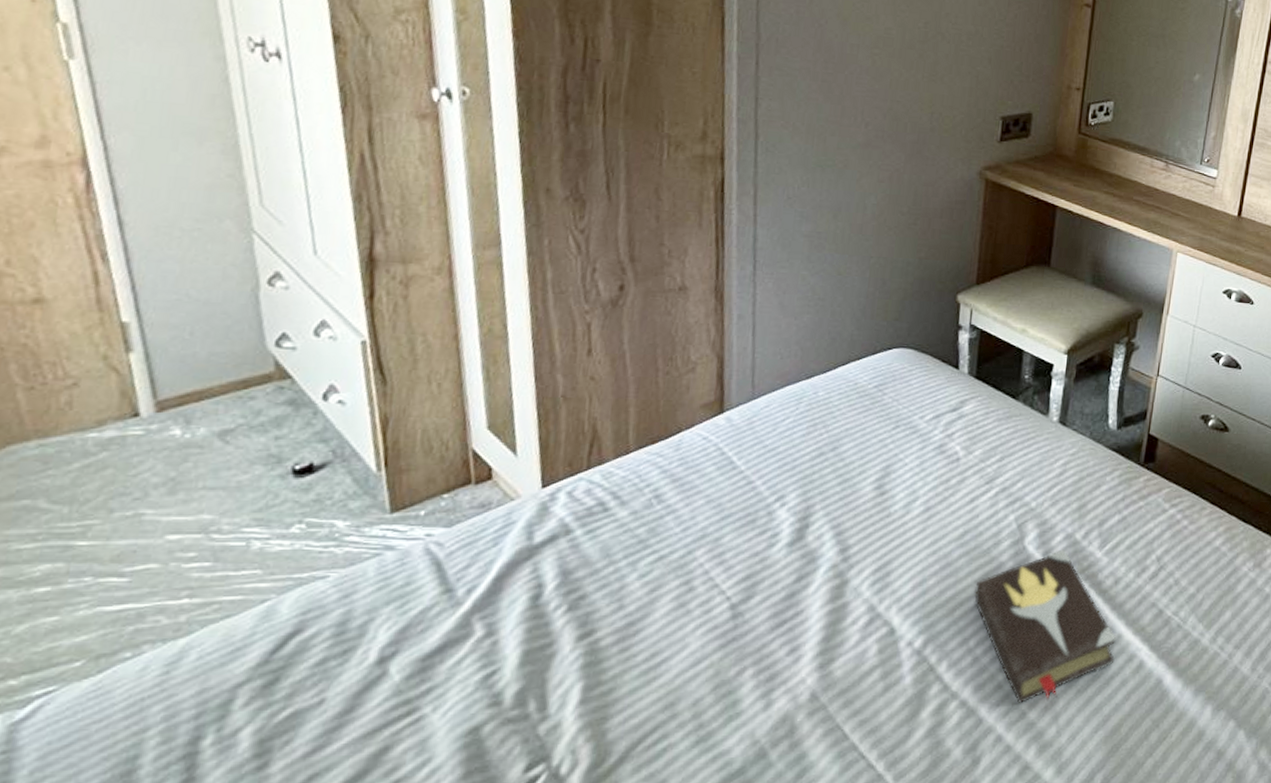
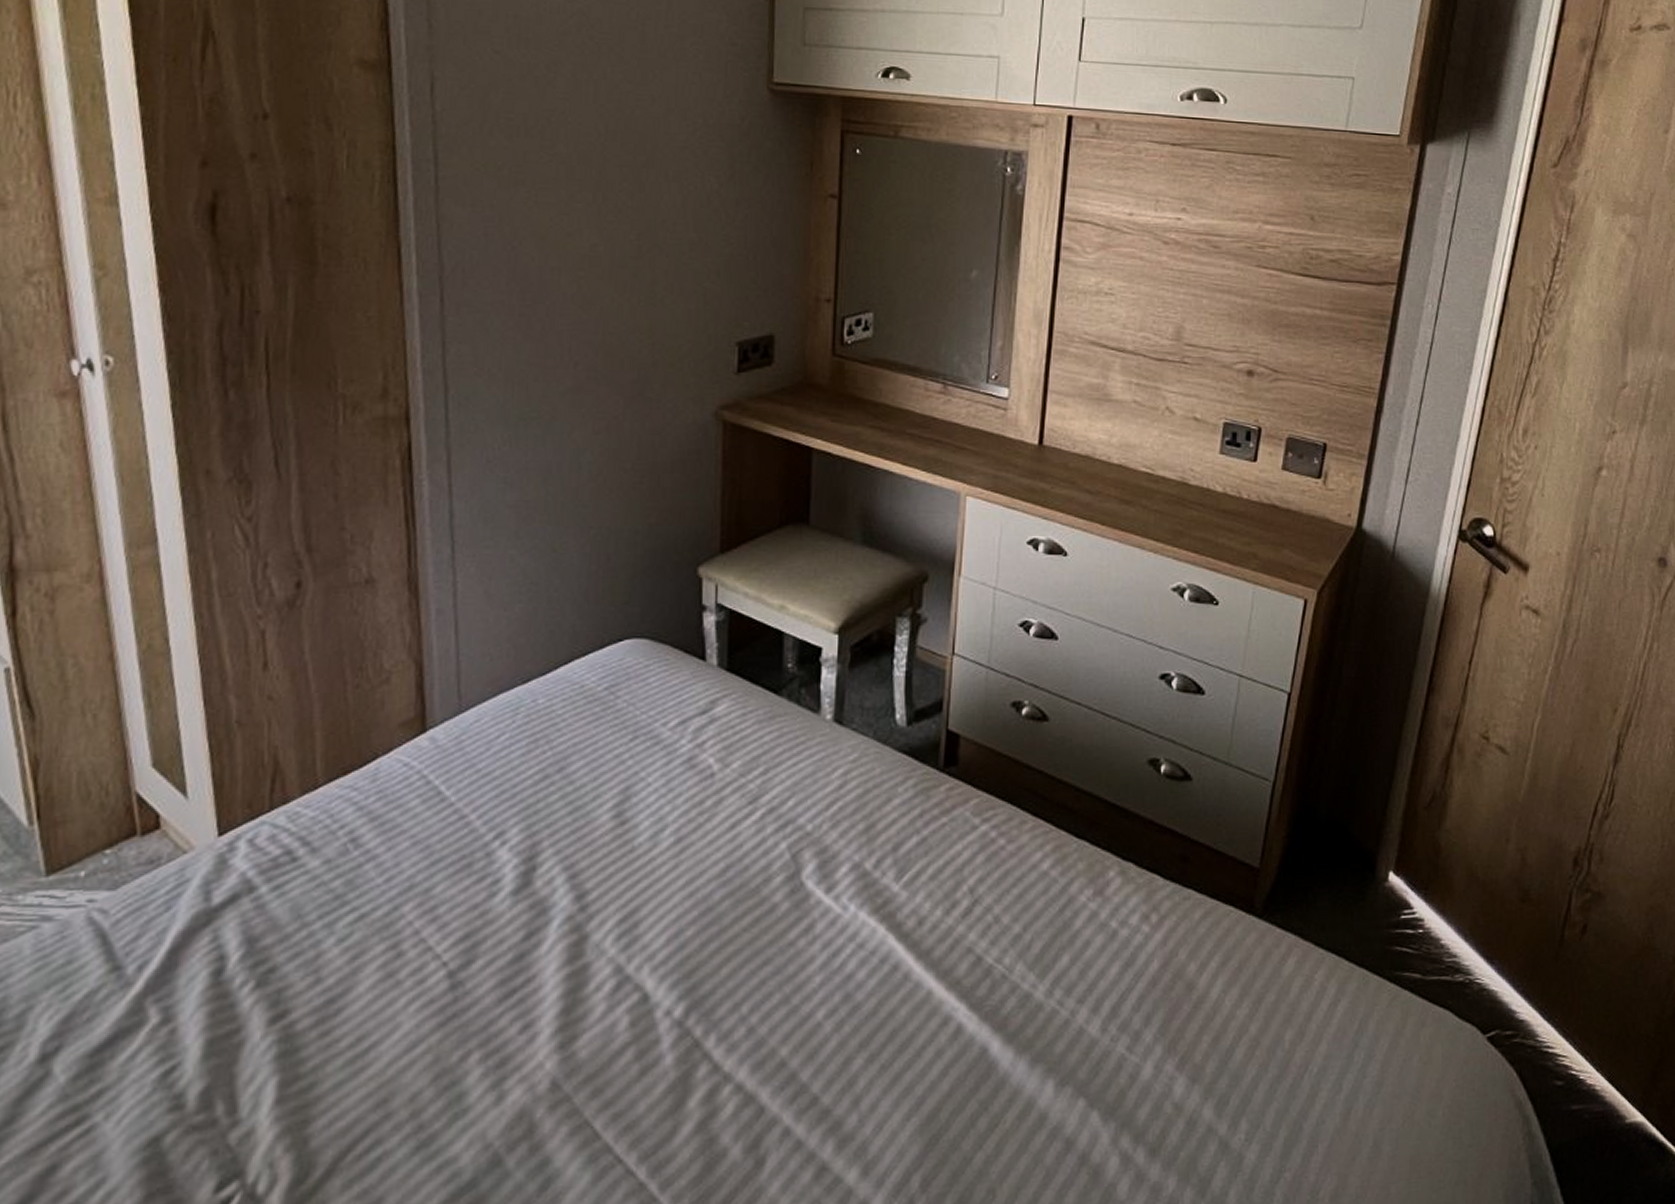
hardback book: present [974,549,1117,703] -> none [744,883,926,1085]

